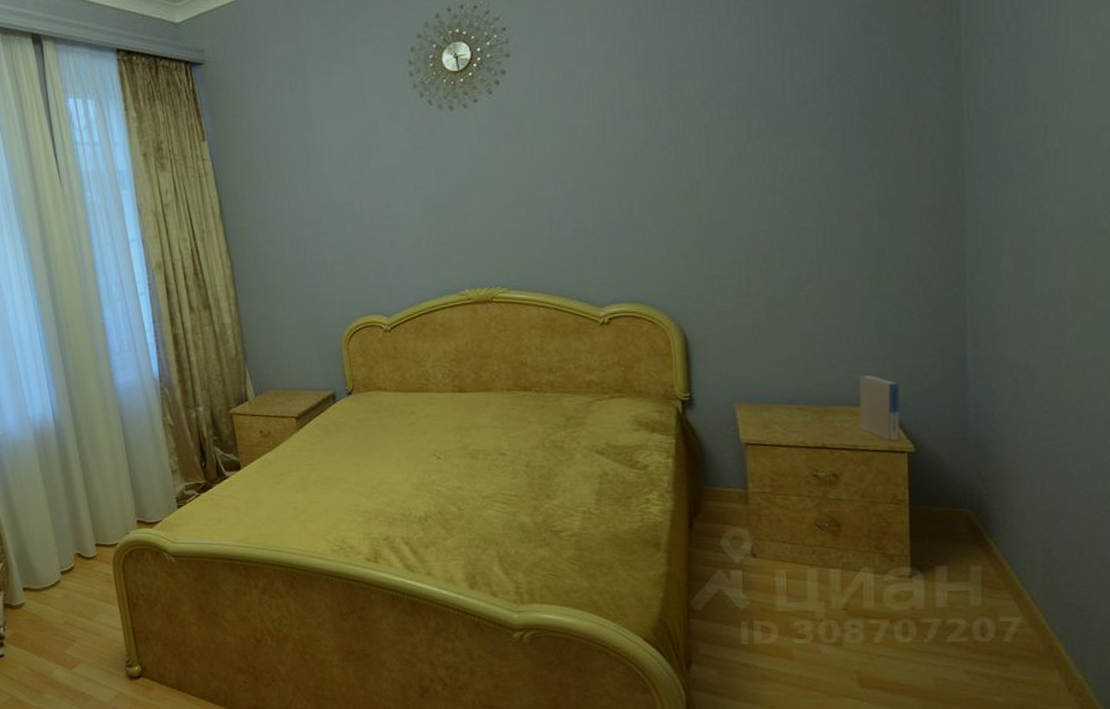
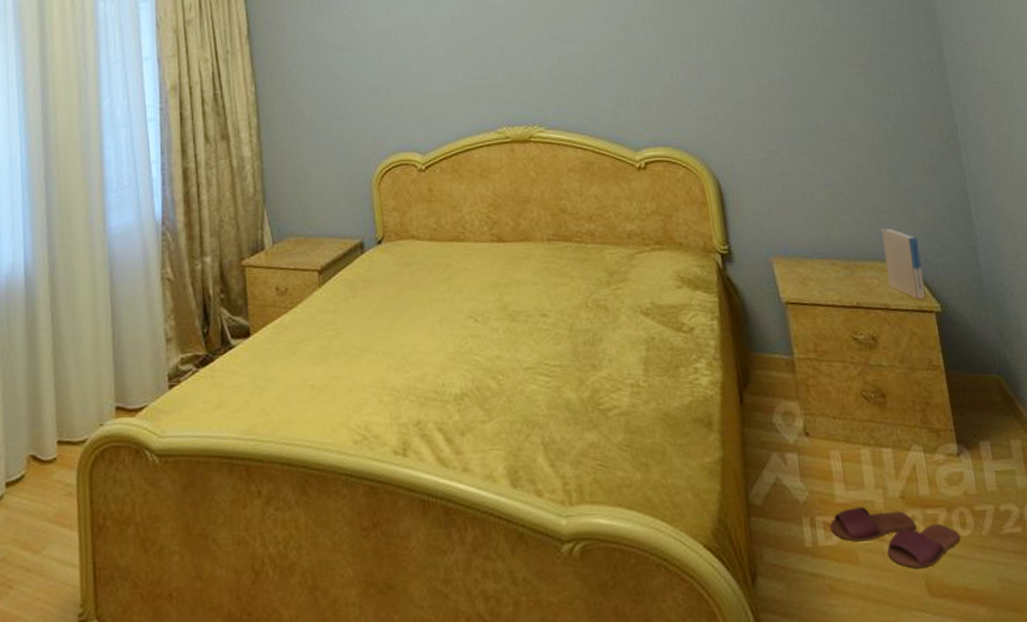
slippers: none [768,615,900,665] -> present [830,507,961,568]

